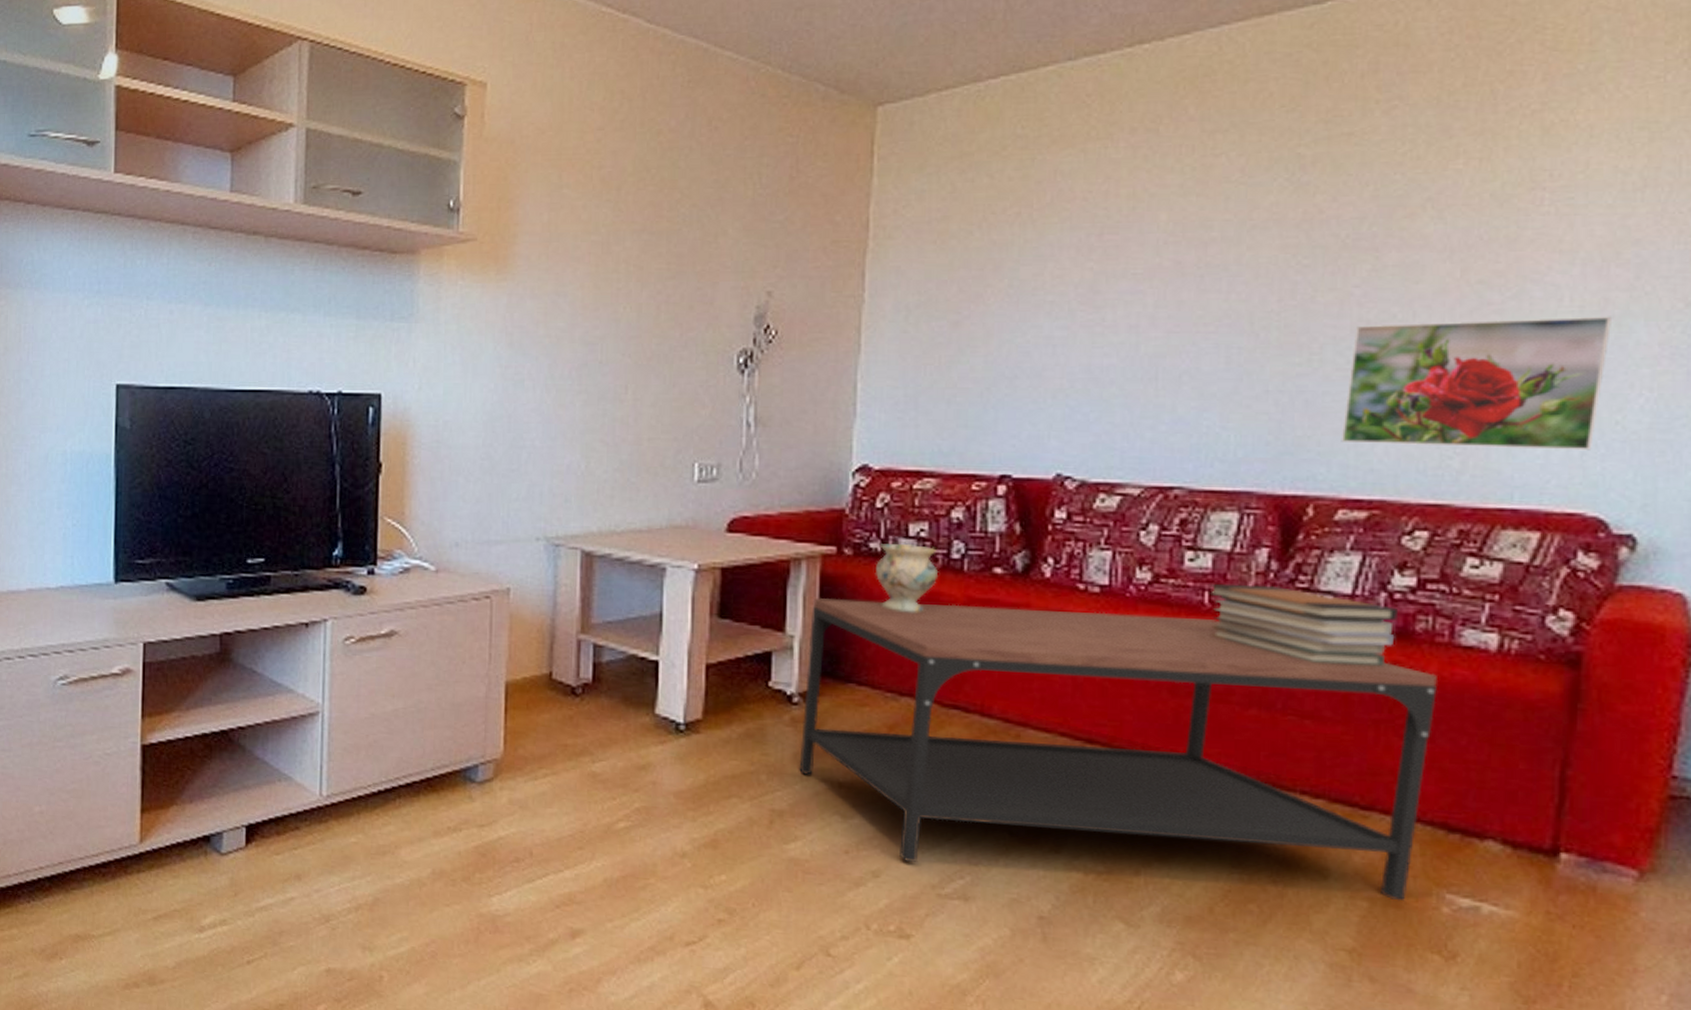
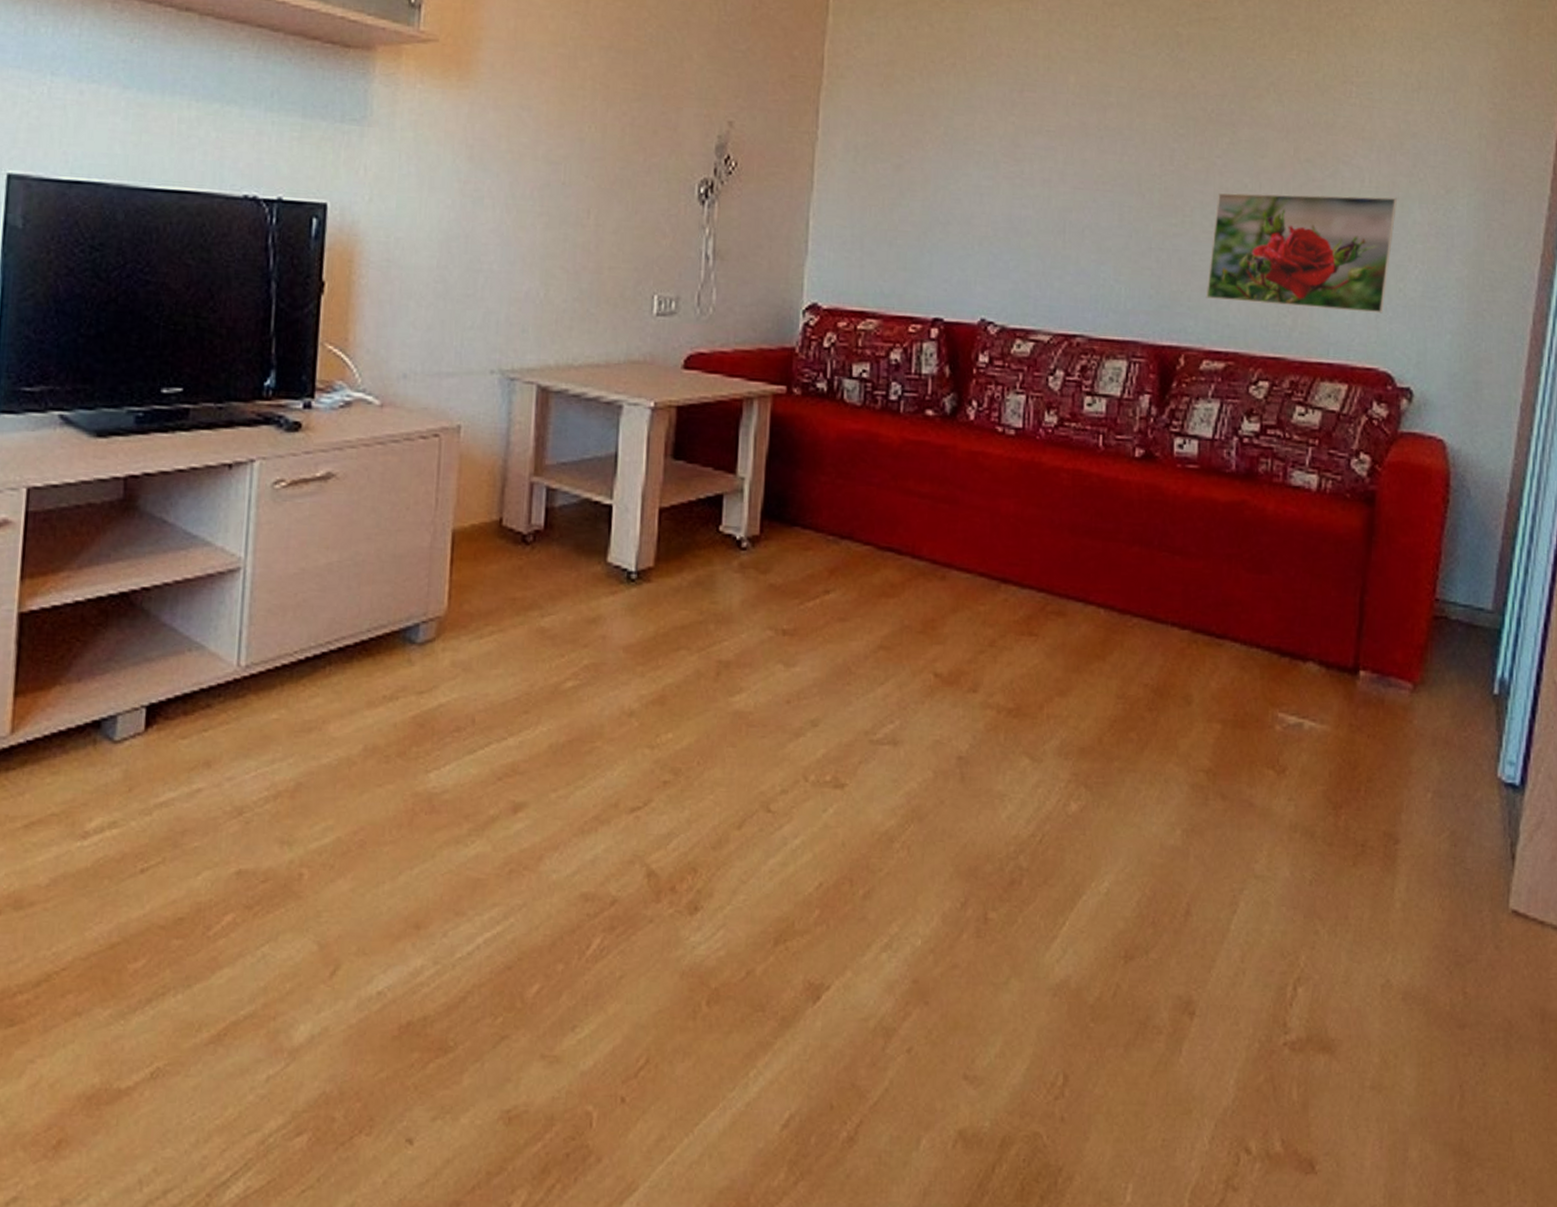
coffee table: present [799,597,1437,901] -> none [746,438,1274,722]
vase: present [874,543,939,613] -> none [820,383,878,455]
book stack: present [1207,583,1398,666] -> none [1102,427,1246,504]

